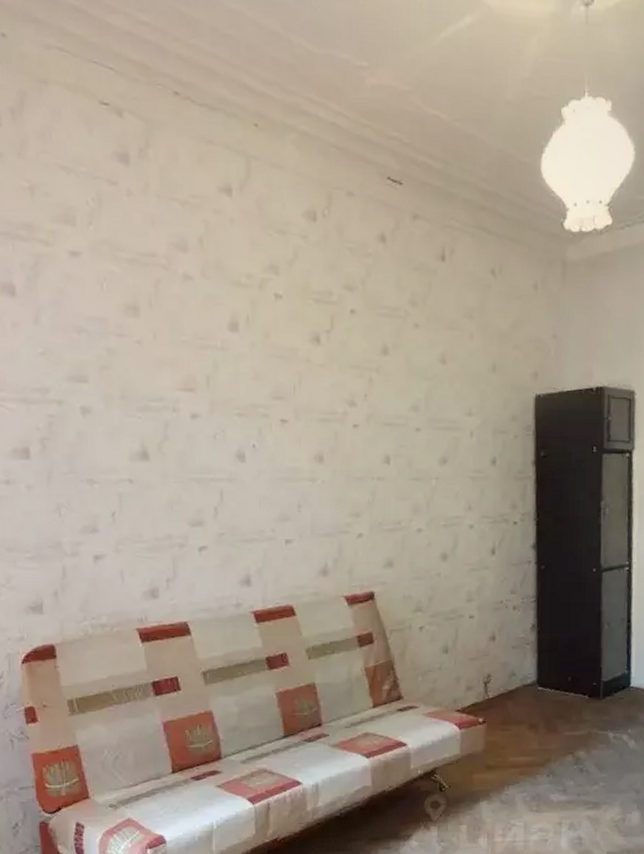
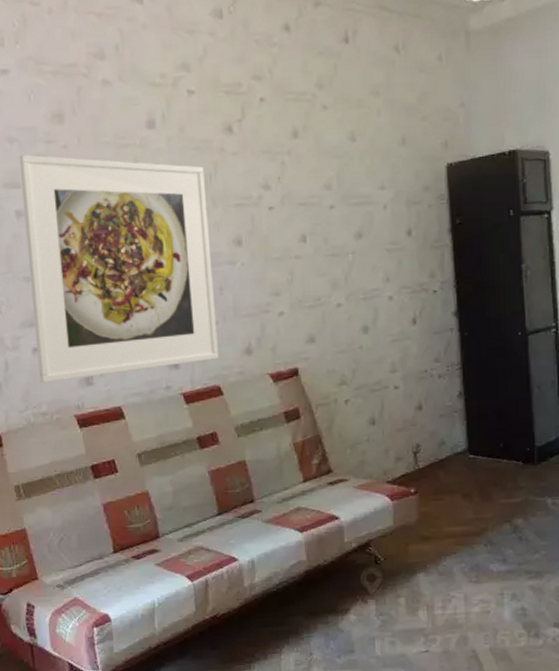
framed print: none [87,346,293,594] -> present [19,154,219,384]

